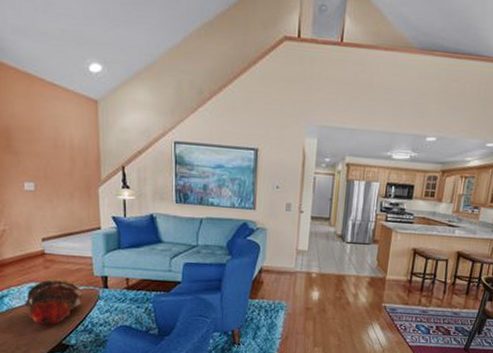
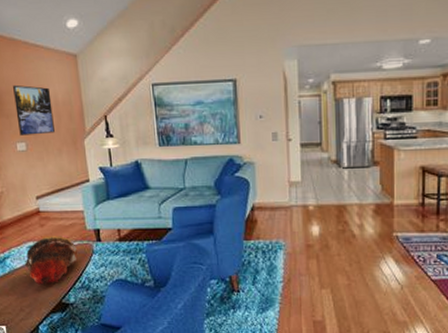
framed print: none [24,121,67,177] -> present [13,84,55,136]

